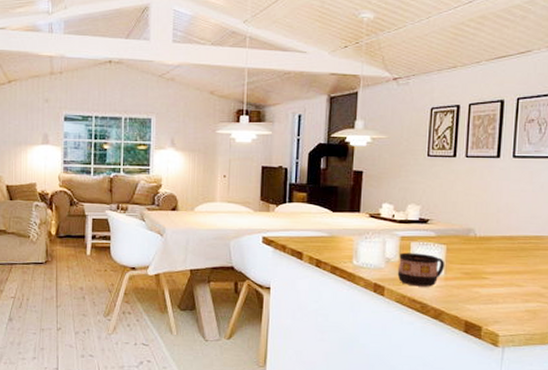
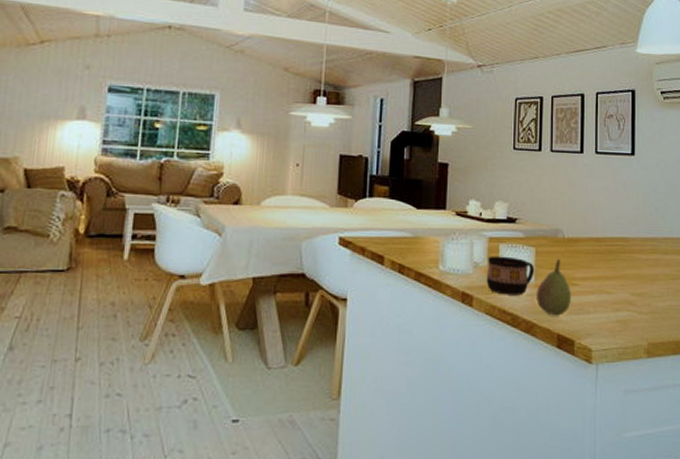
fruit: none [445,256,480,305] -> present [536,259,571,316]

